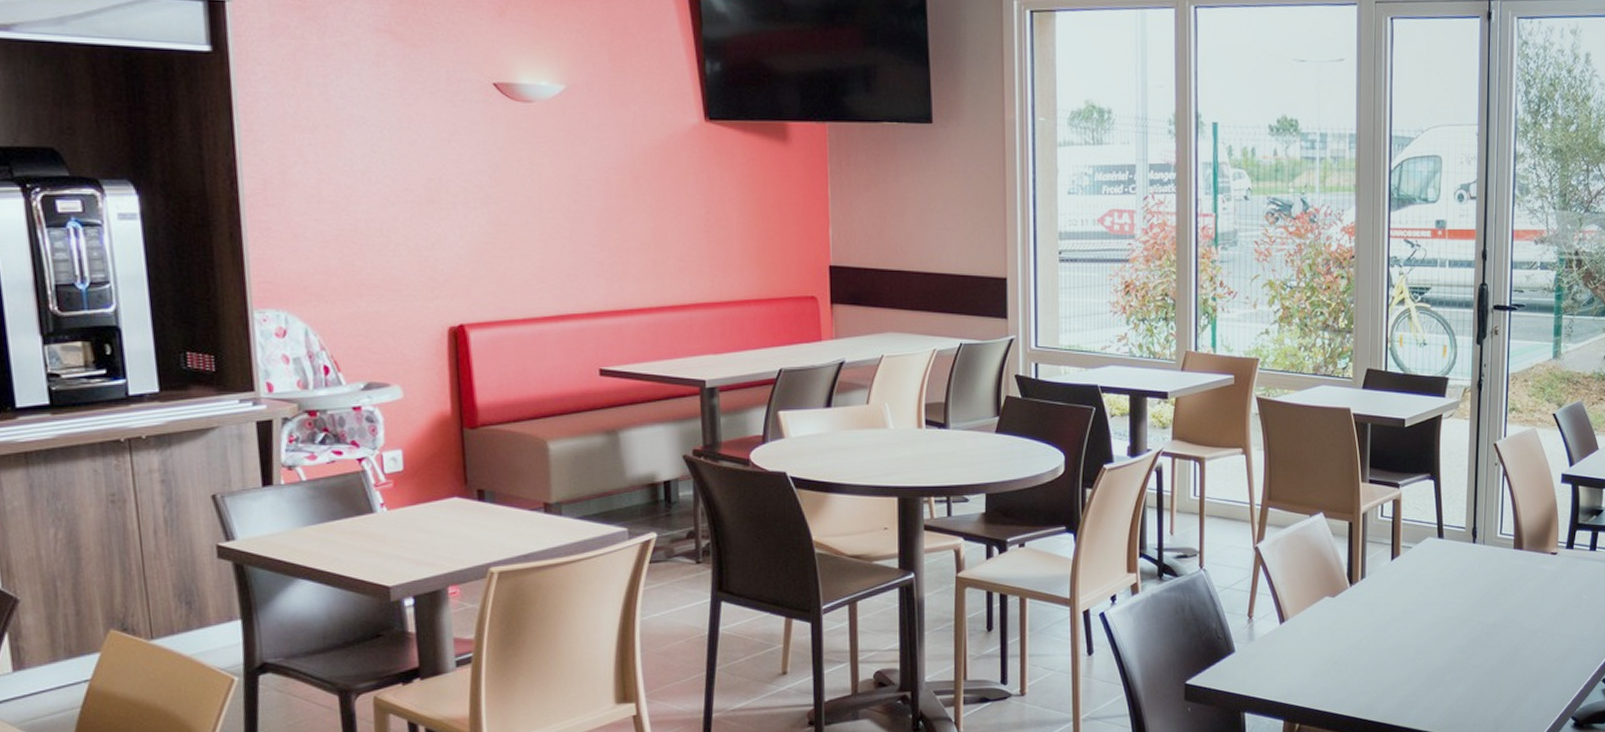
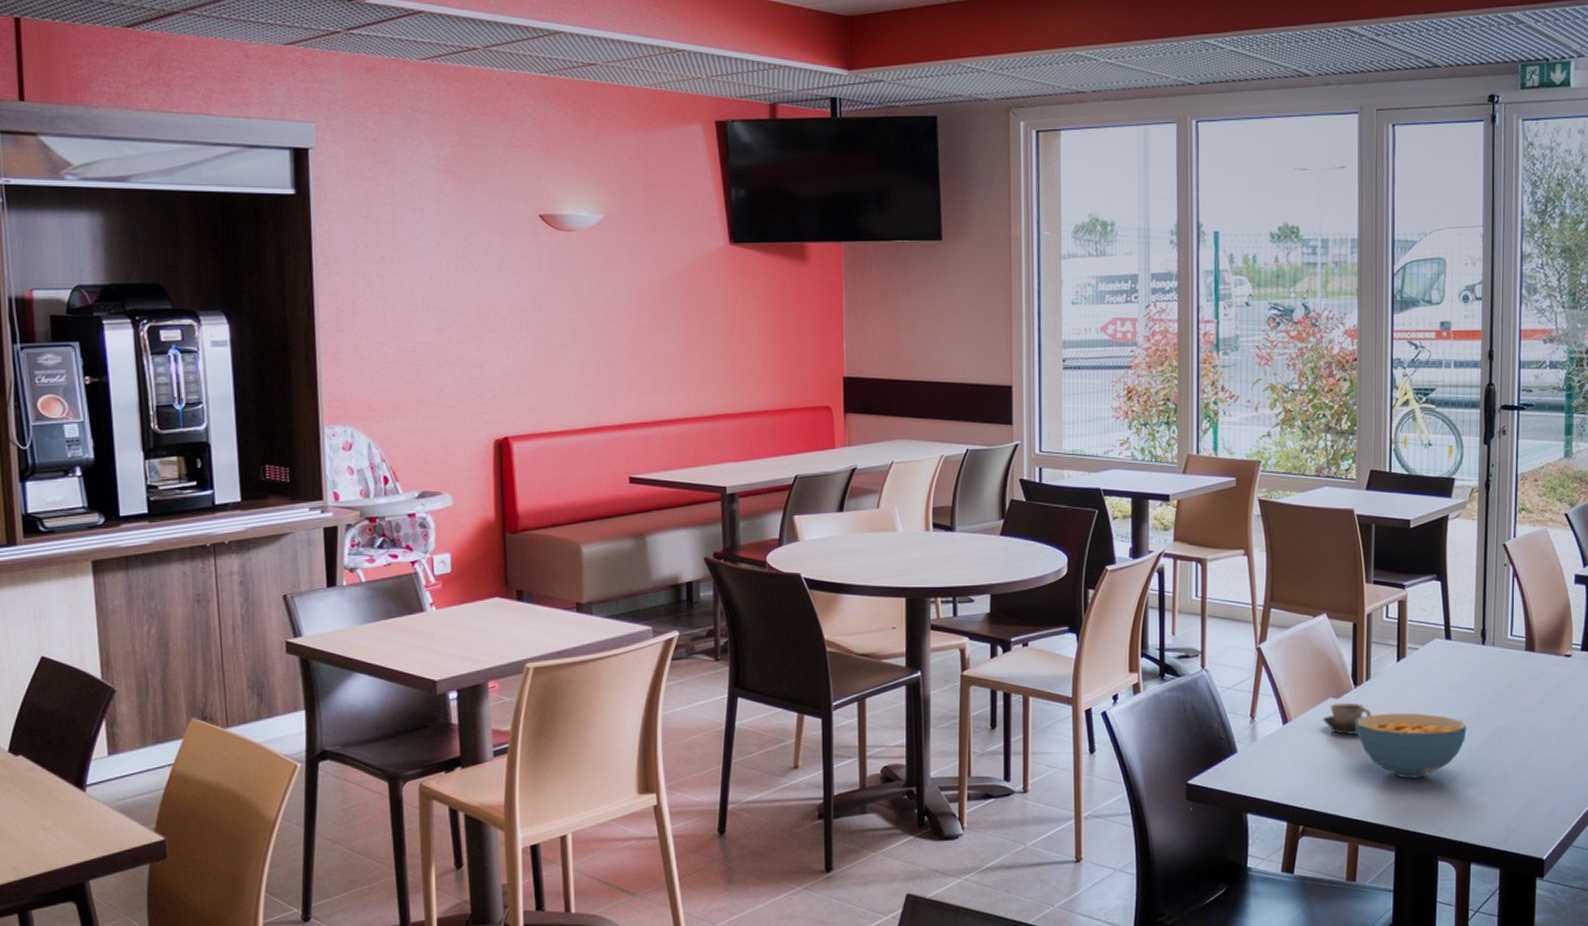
cup: none [1319,601,1366,634] -> present [1323,702,1371,736]
cereal bowl: none [1351,611,1458,675] -> present [1356,713,1467,779]

